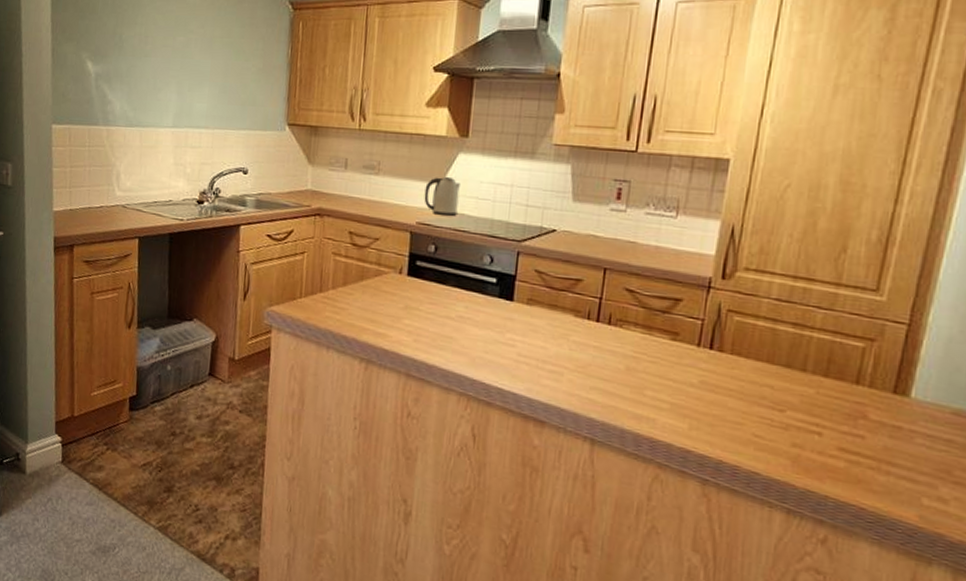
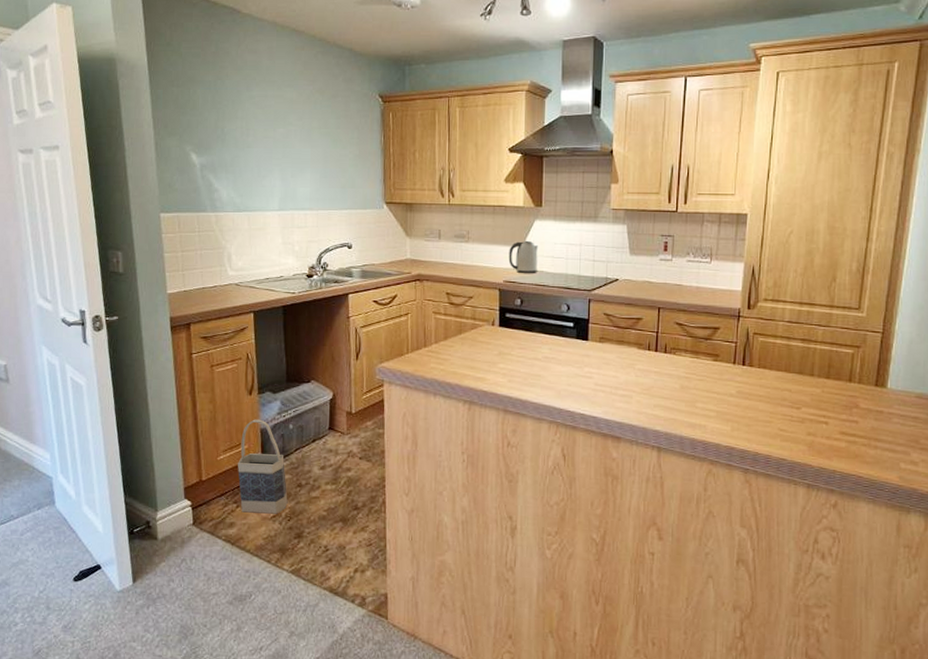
bag: none [110,355,161,463] -> present [238,419,288,514]

